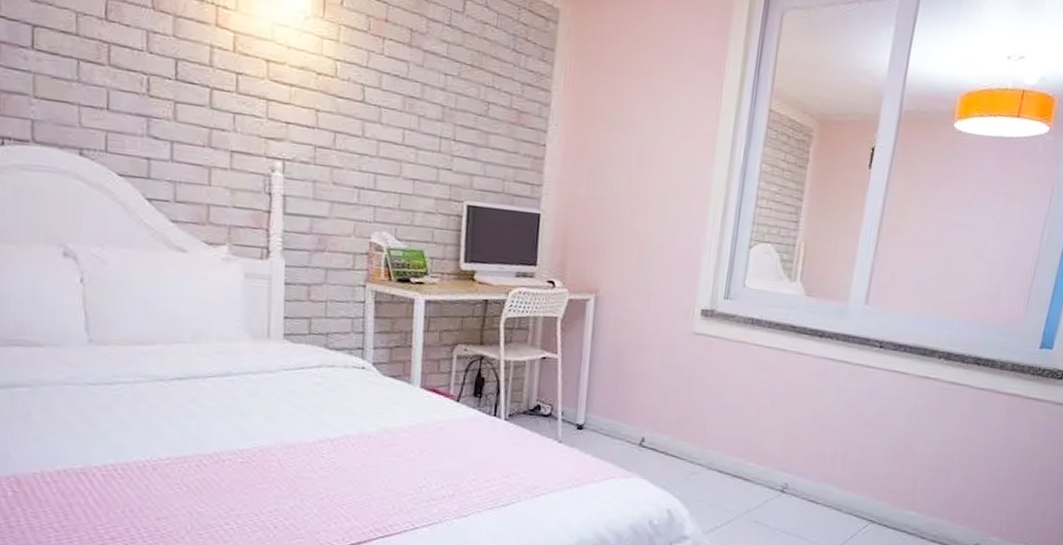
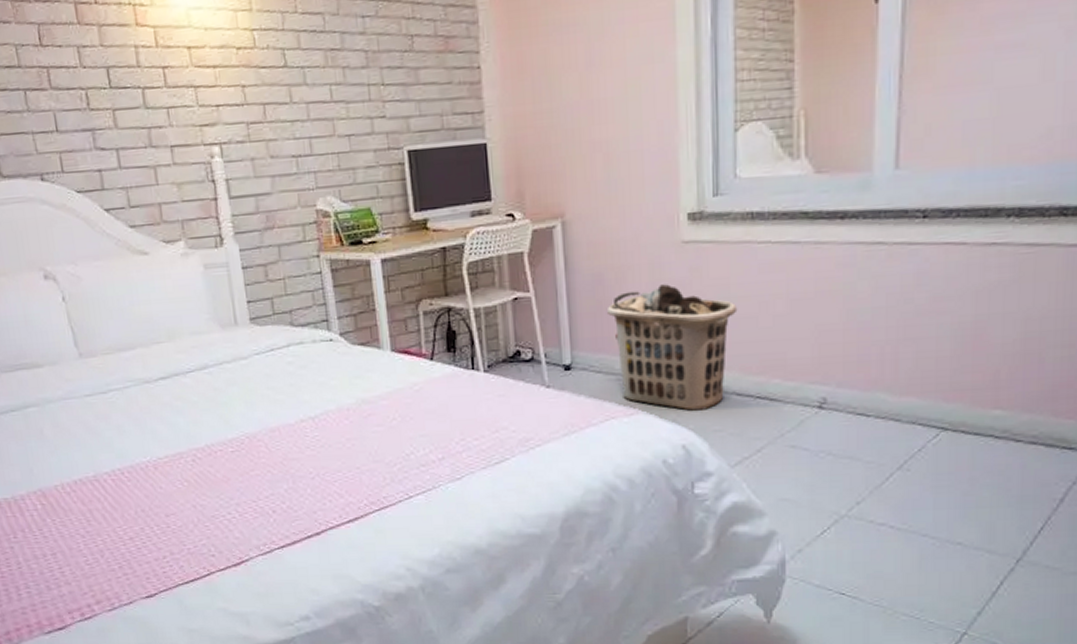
clothes hamper: none [621,367,730,481] -> present [606,284,738,411]

